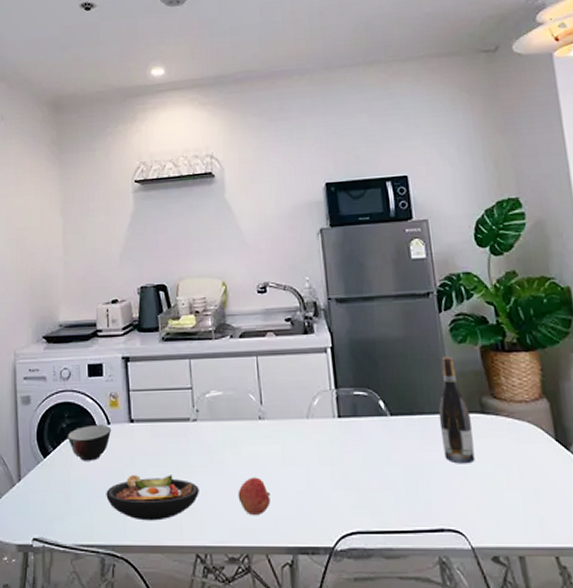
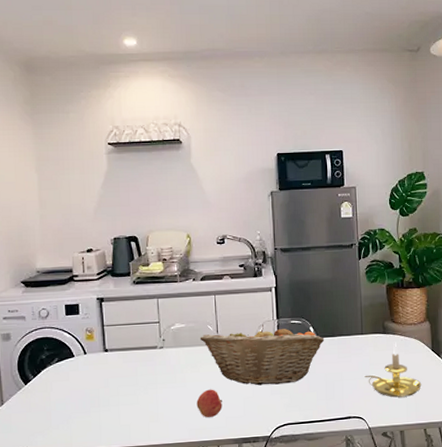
soup bowl: present [67,424,112,461] -> none [46,354,88,385]
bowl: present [106,475,199,521] -> none [83,392,164,429]
fruit basket: none [240,395,400,477] -> present [199,324,325,386]
wine bottle: present [438,356,475,464] -> none [353,292,376,370]
candle holder: none [459,425,546,506] -> present [364,341,422,398]

